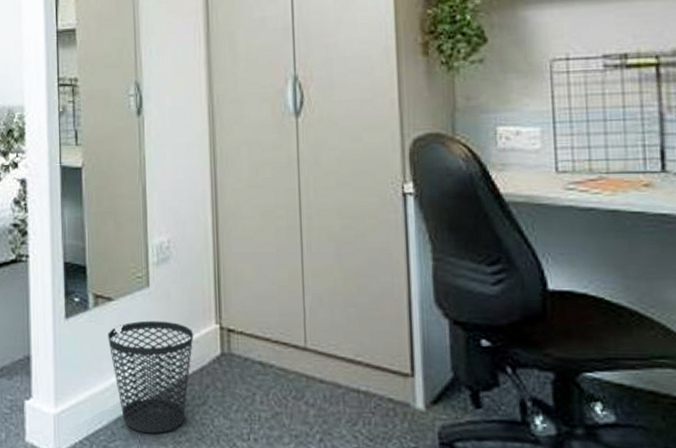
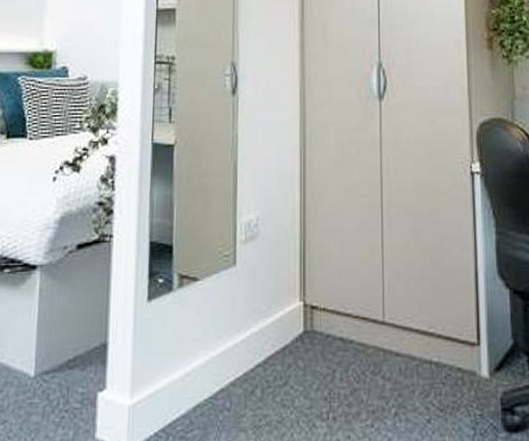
wastebasket: present [108,320,194,434] -> none [191,300,278,420]

